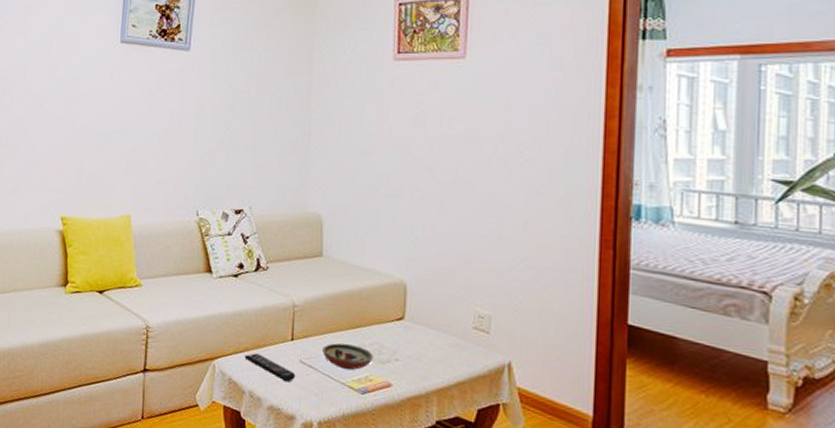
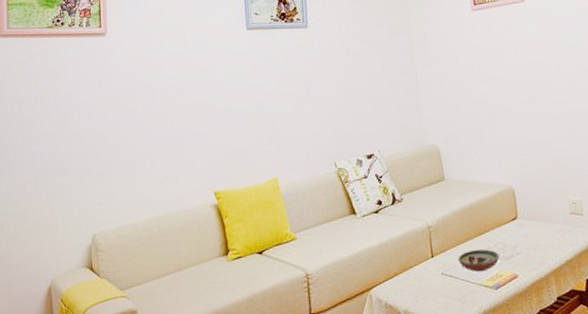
remote control: present [244,353,296,382] -> none [395,275,441,295]

